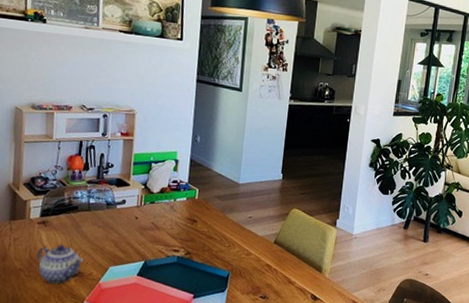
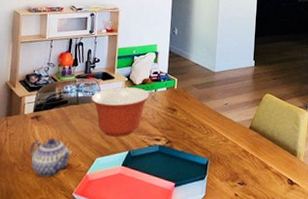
mixing bowl: none [103,195,169,246] -> present [91,87,150,137]

